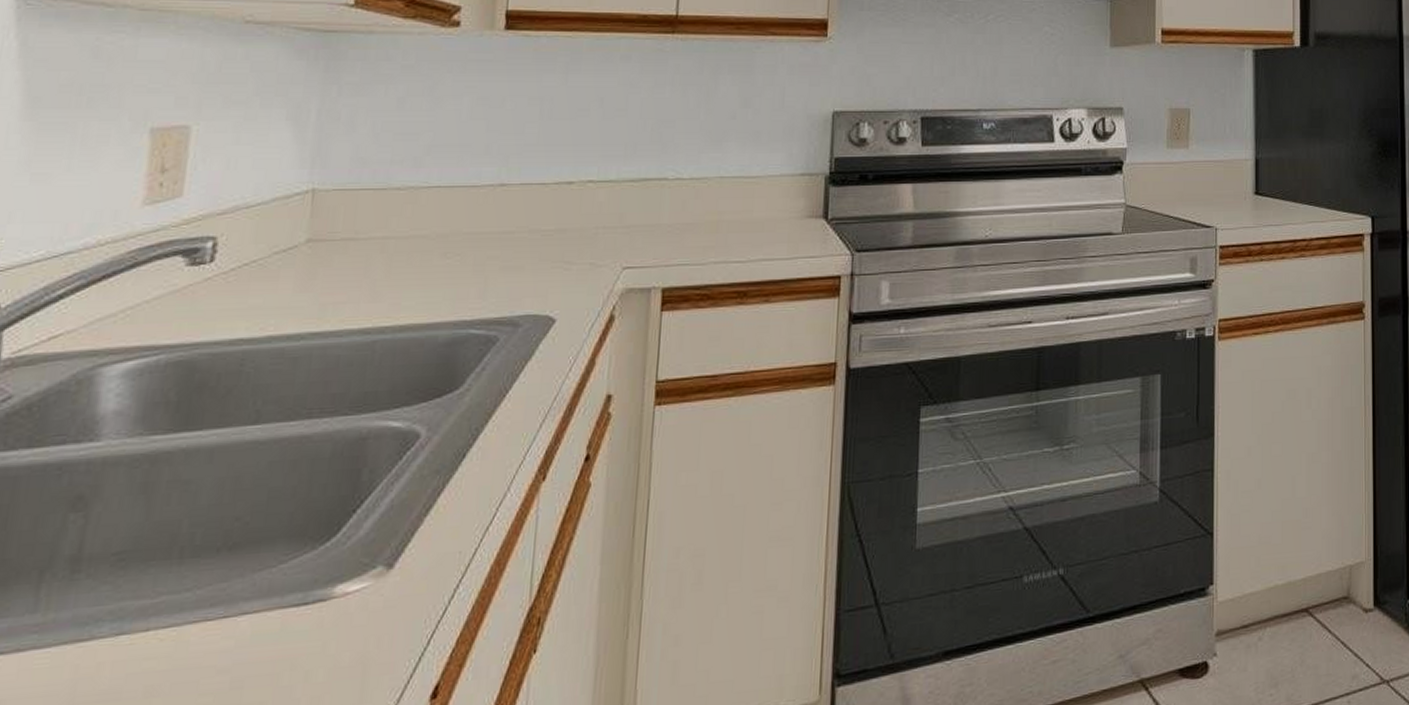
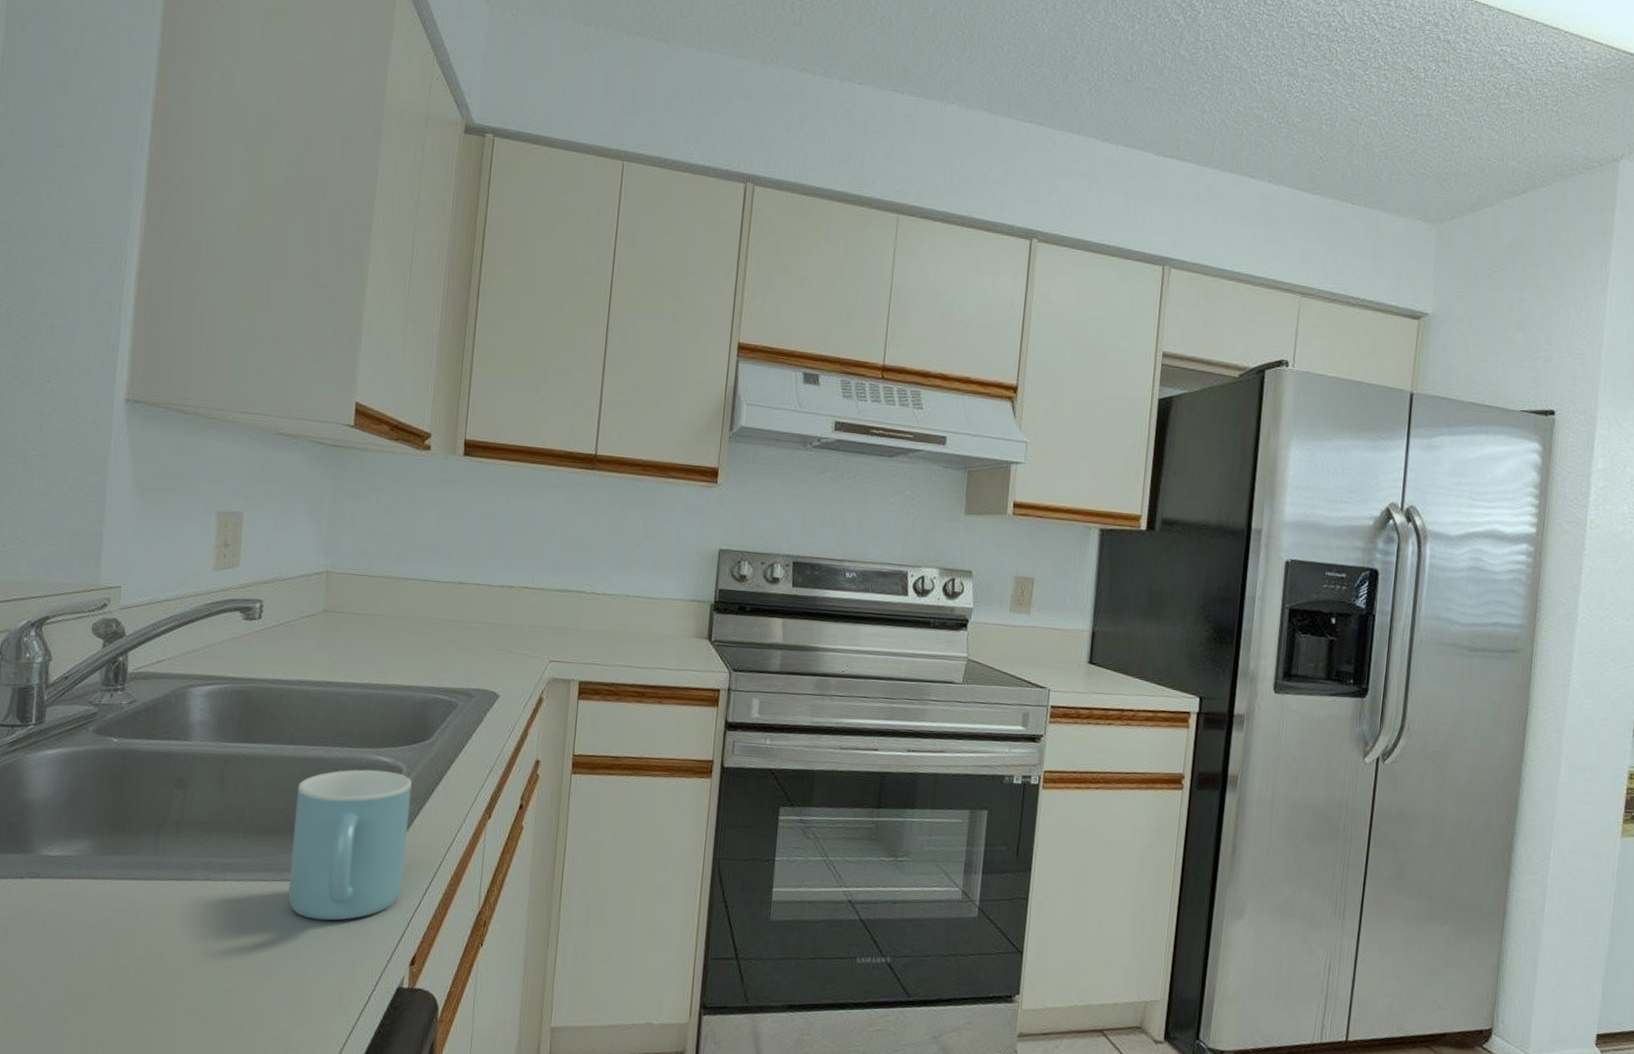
mug: none [246,439,434,662] -> present [288,769,412,921]

